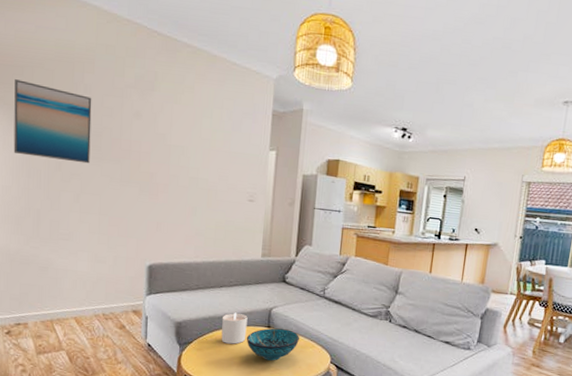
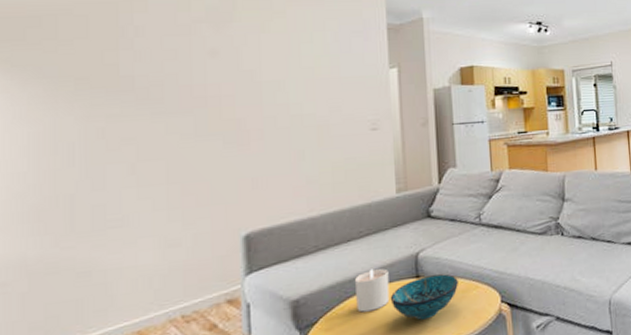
wall art: present [13,79,92,164] -> none [28,33,148,128]

